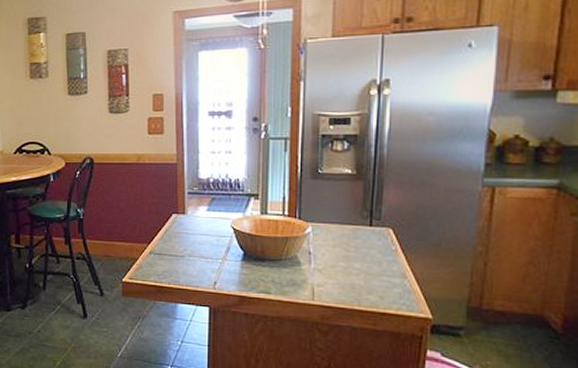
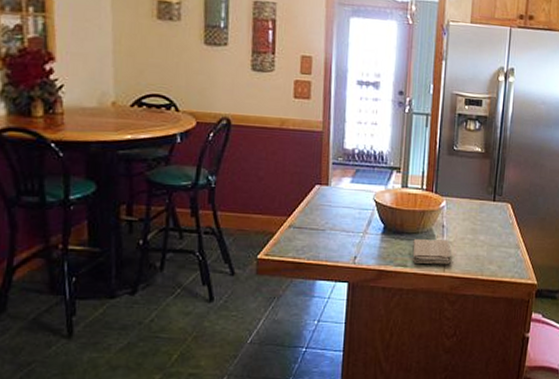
washcloth: none [276,266,321,294] -> present [412,239,451,265]

